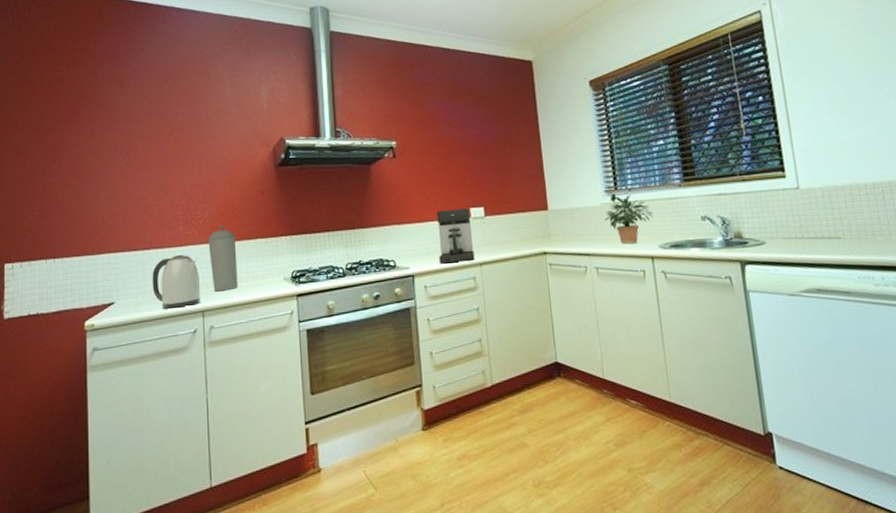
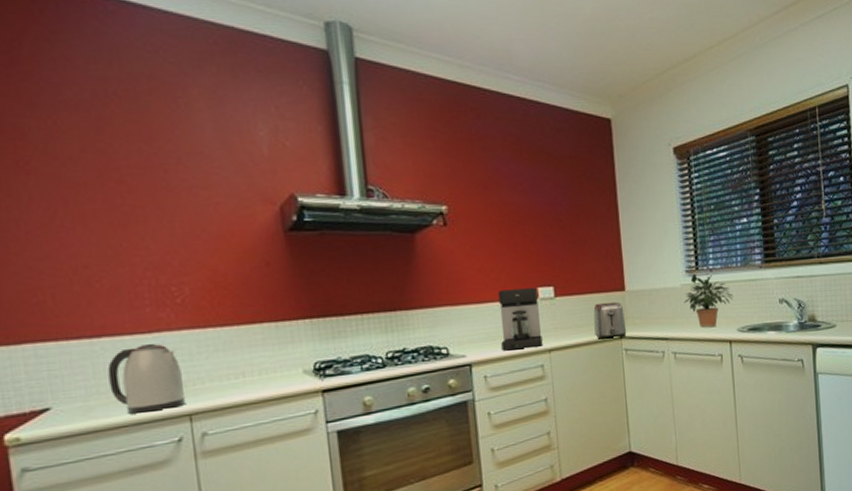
canister: present [208,225,238,292] -> none [190,306,239,390]
toaster: none [519,220,551,256] -> present [593,301,627,341]

